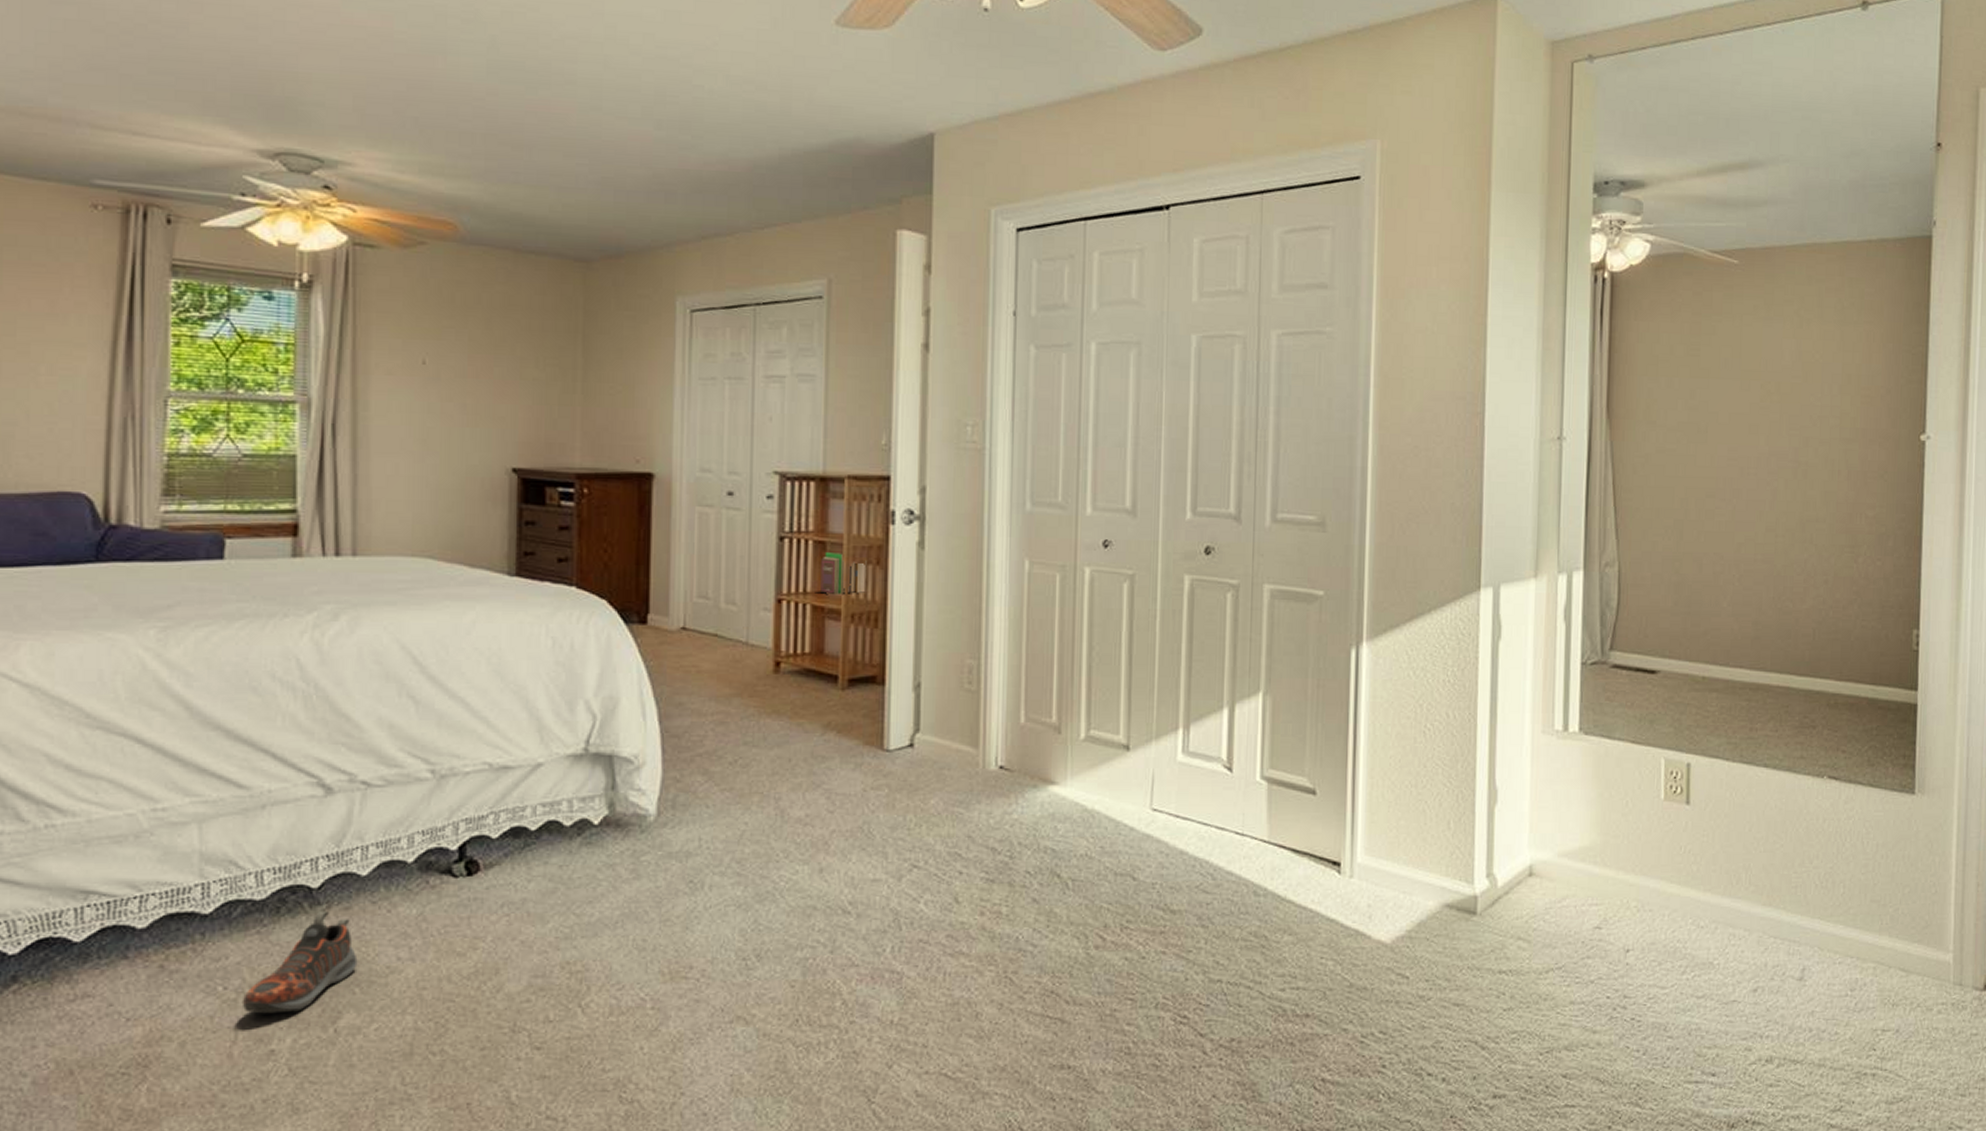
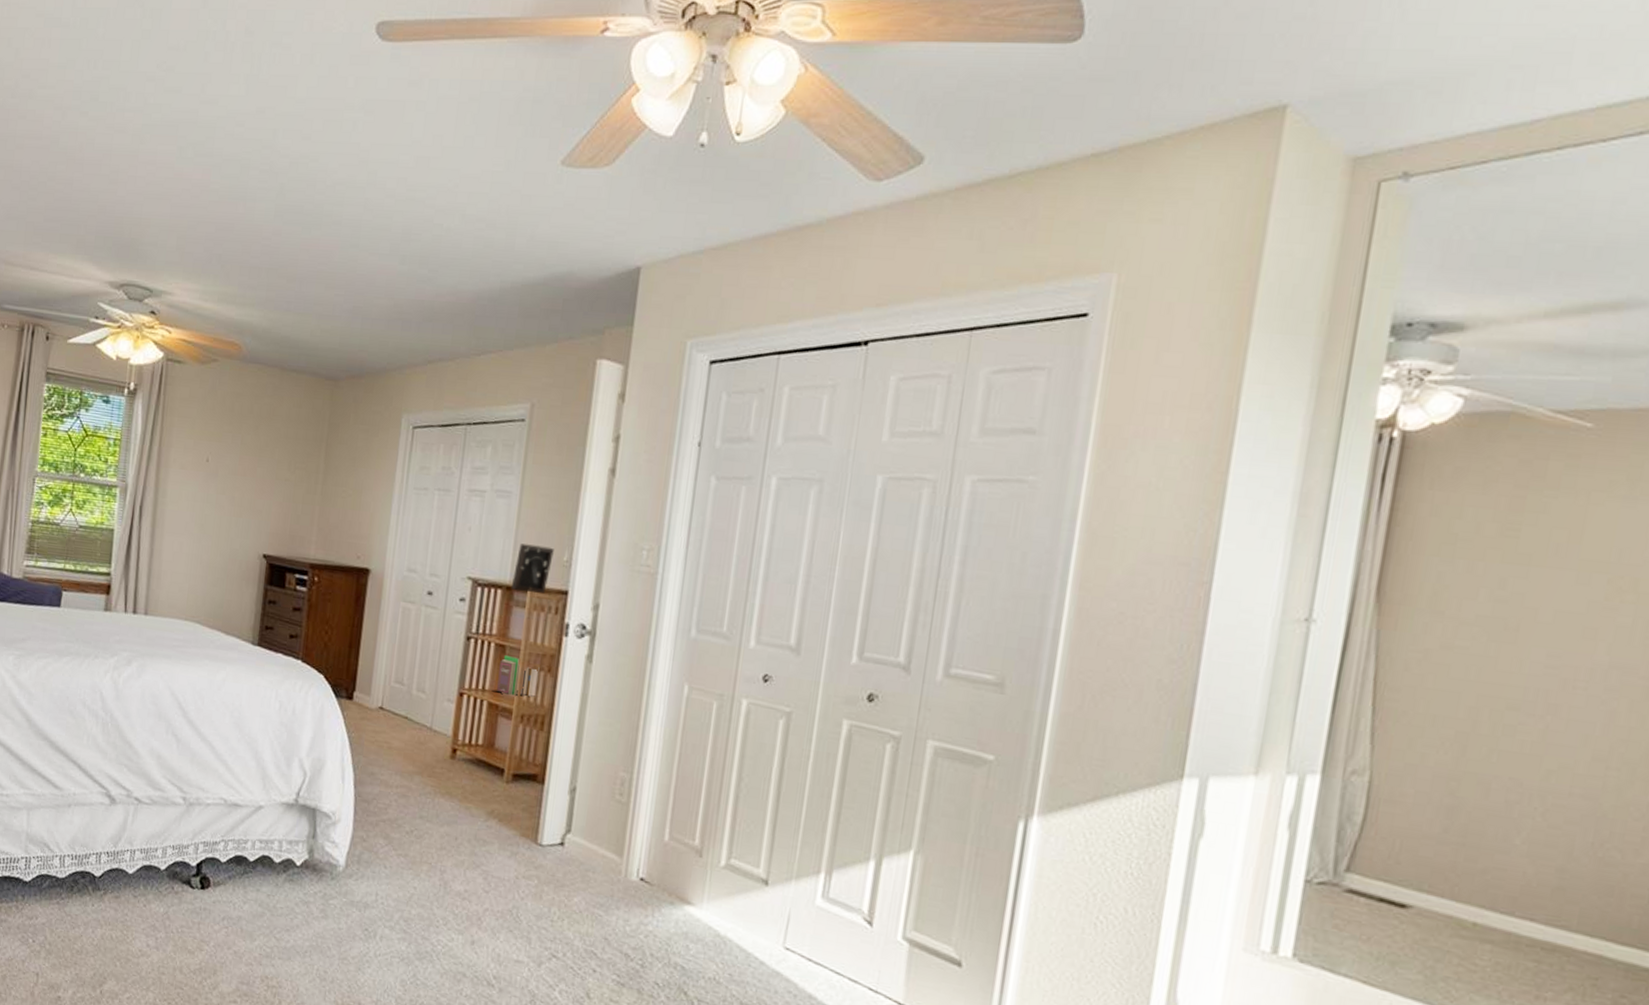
shoe: present [242,912,358,1014] -> none [43,895,121,971]
picture frame: none [825,430,870,482] -> present [510,543,554,593]

